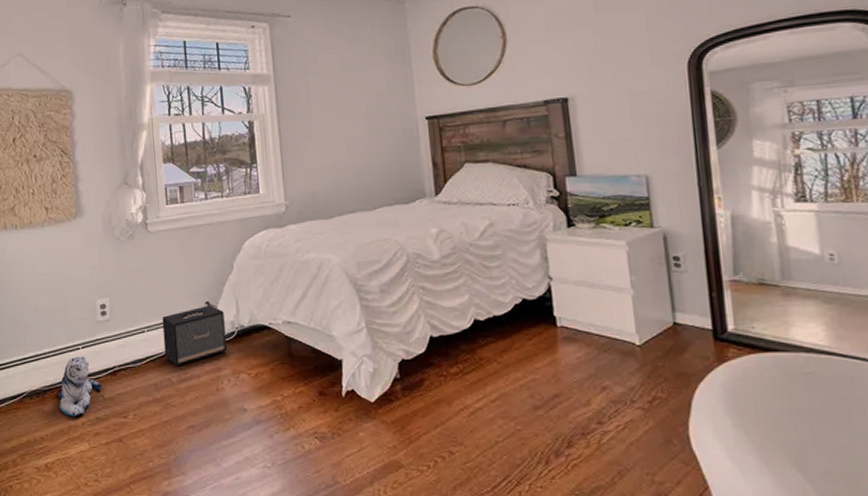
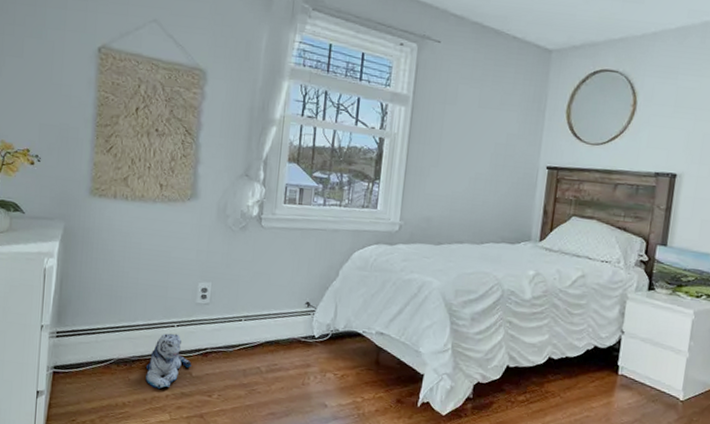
speaker: present [162,305,227,367] -> none [258,305,322,358]

